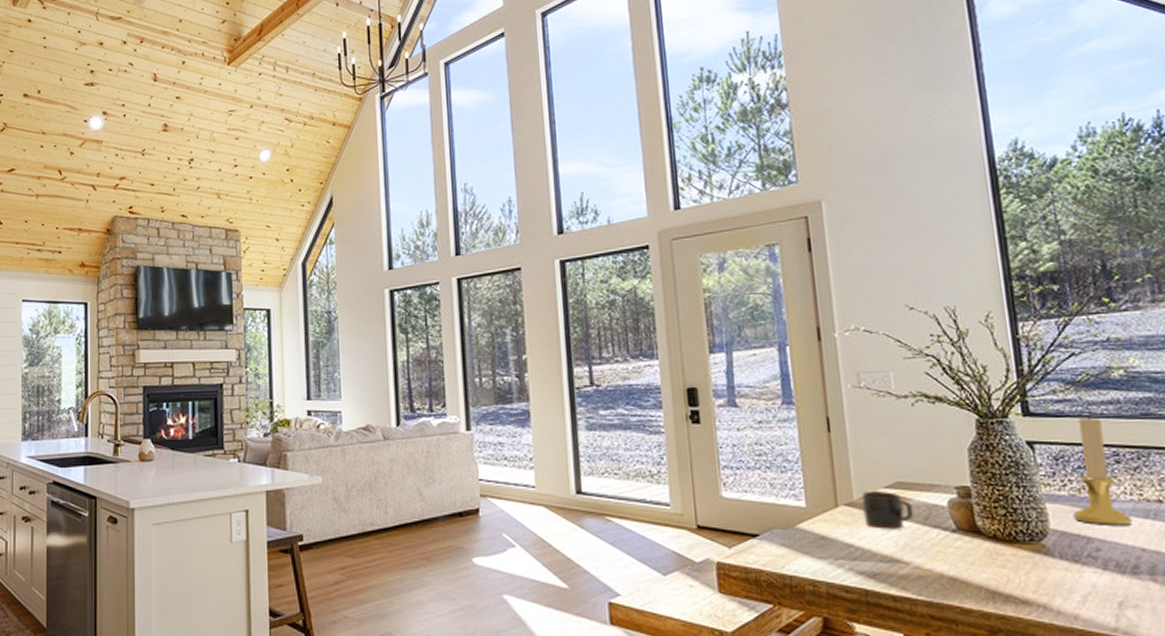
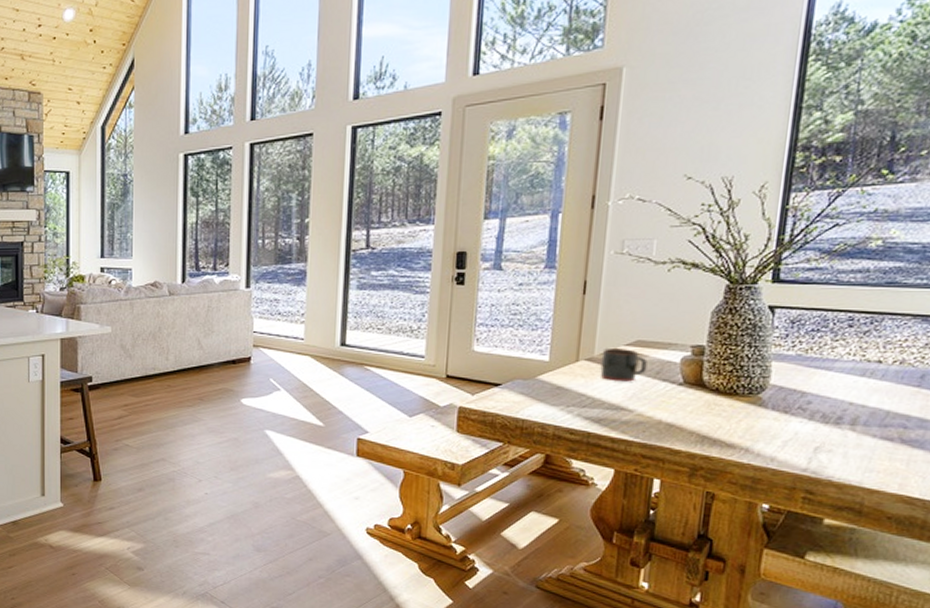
candle holder: present [1073,415,1133,525] -> none [794,283,850,382]

